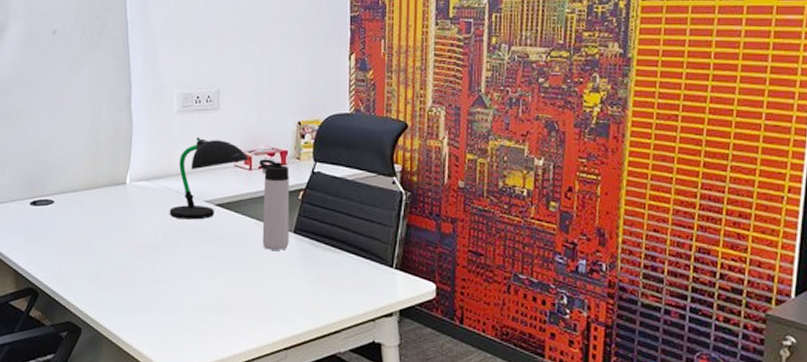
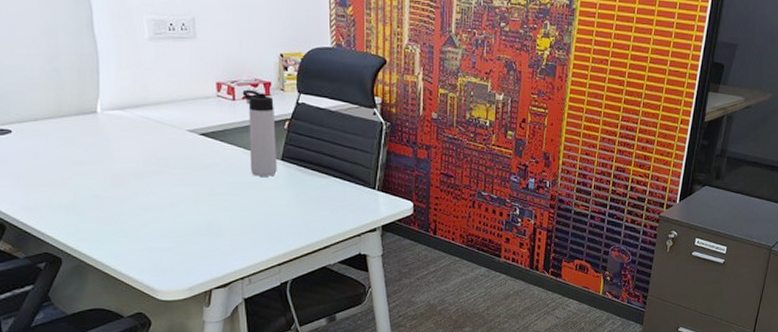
desk lamp: present [169,137,249,220] -> none [149,66,232,149]

